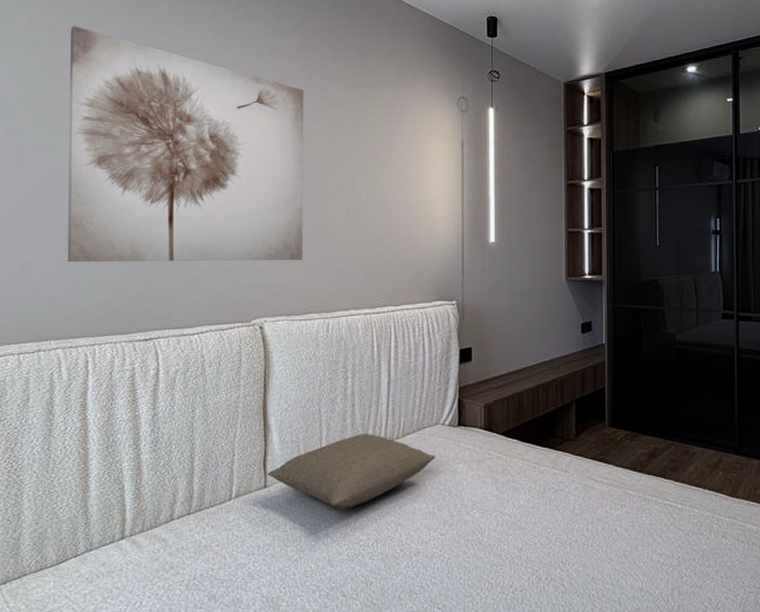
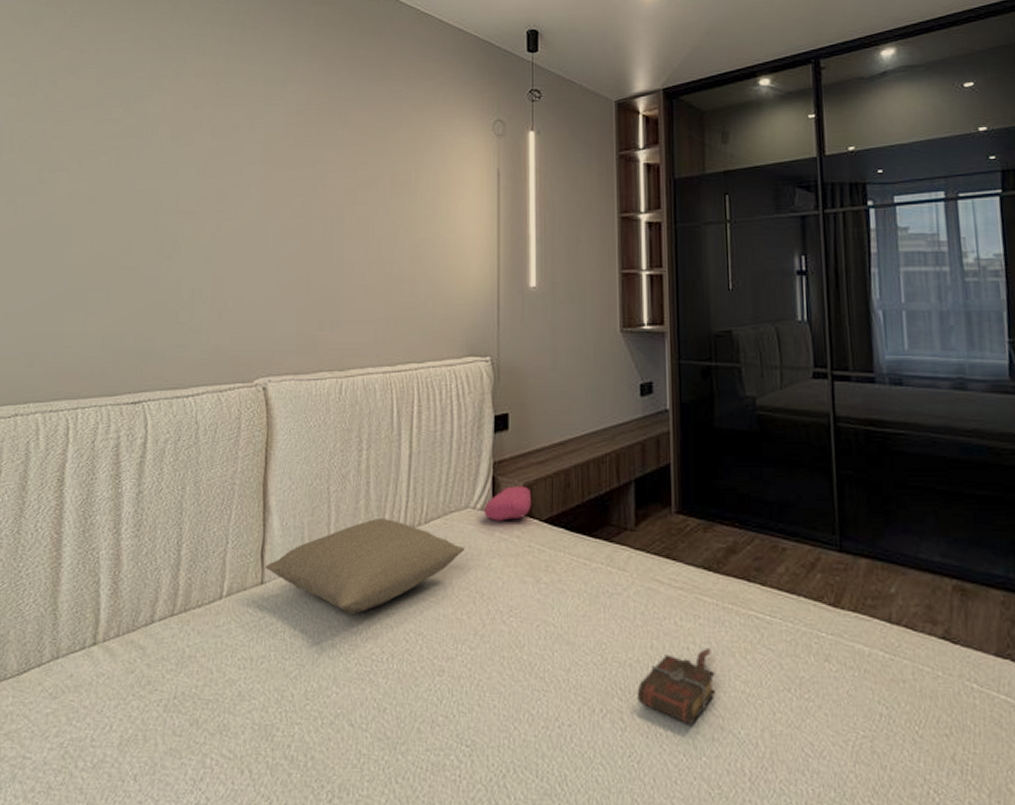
wall art: present [67,26,304,263] -> none [54,53,322,313]
cushion: none [451,406,491,434] -> present [483,486,532,521]
book: none [575,529,637,588] -> present [637,647,716,726]

